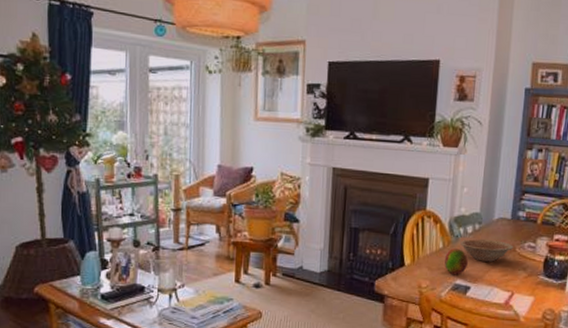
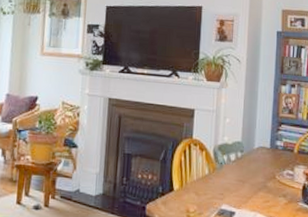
fruit: present [445,248,468,275] -> none [211,175,232,201]
bowl: present [459,239,514,262] -> none [223,166,274,188]

